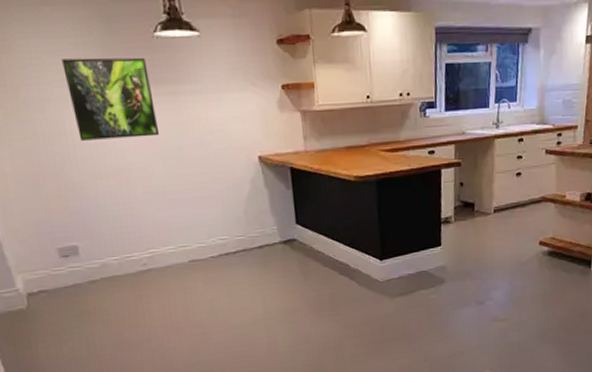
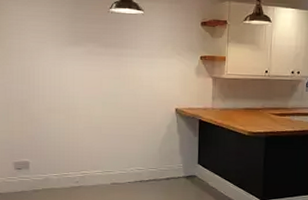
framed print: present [61,57,160,141] -> none [39,22,103,86]

